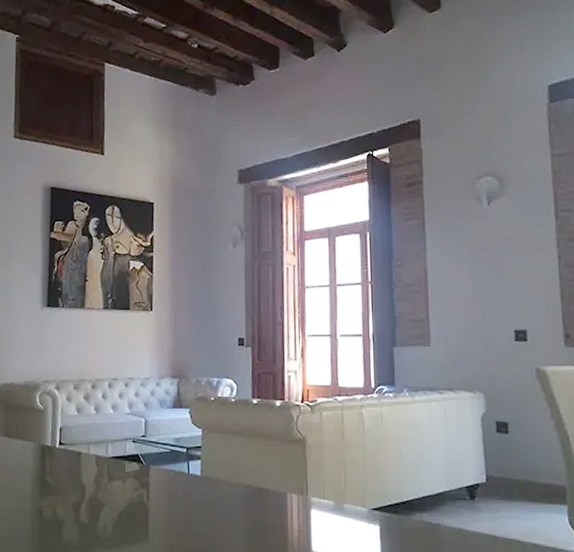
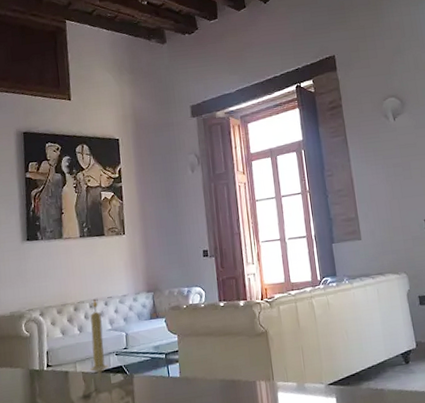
candle: none [104,379,124,472] -> present [90,300,109,385]

